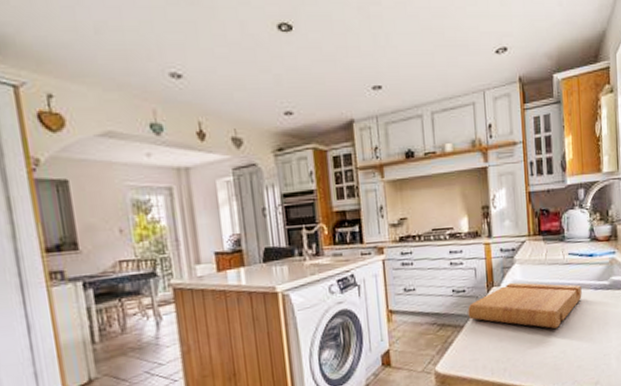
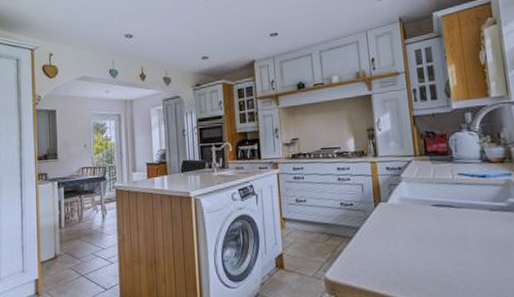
cutting board: present [468,282,582,329] -> none [355,199,476,247]

